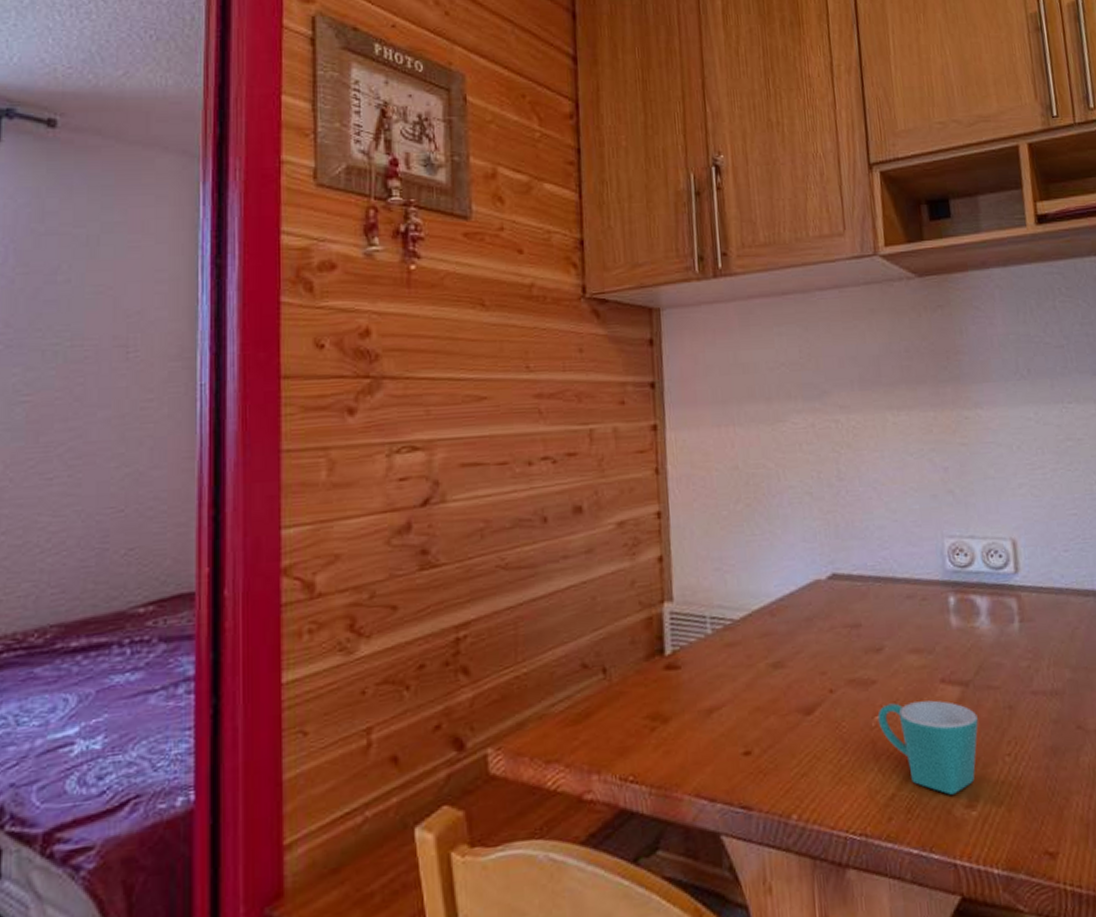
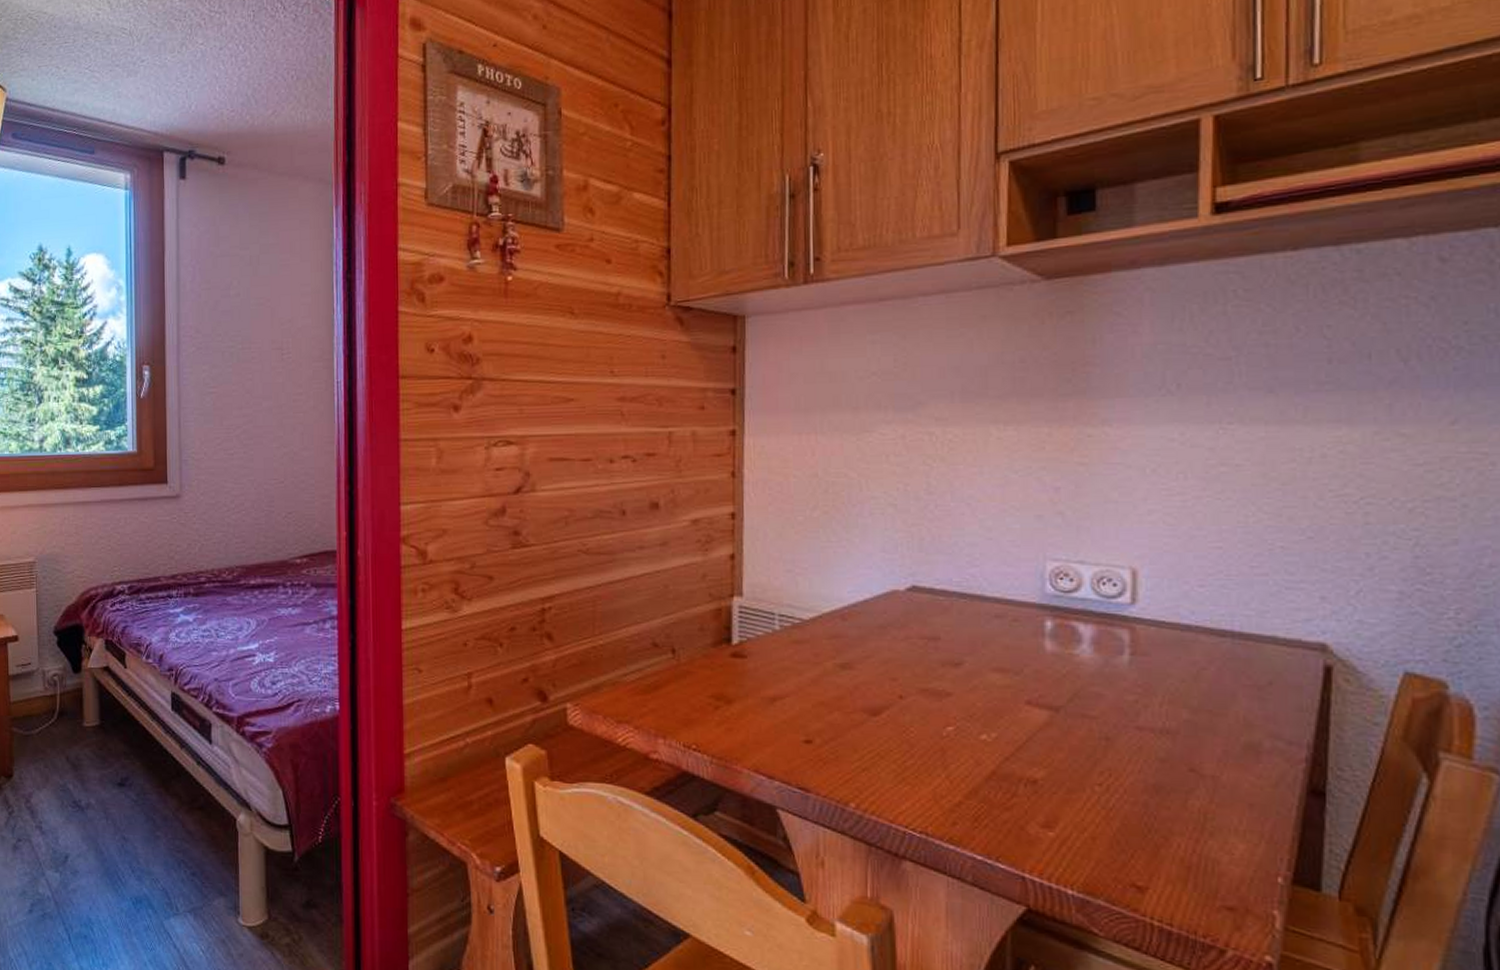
mug: present [877,700,979,795] -> none [950,717,1066,812]

